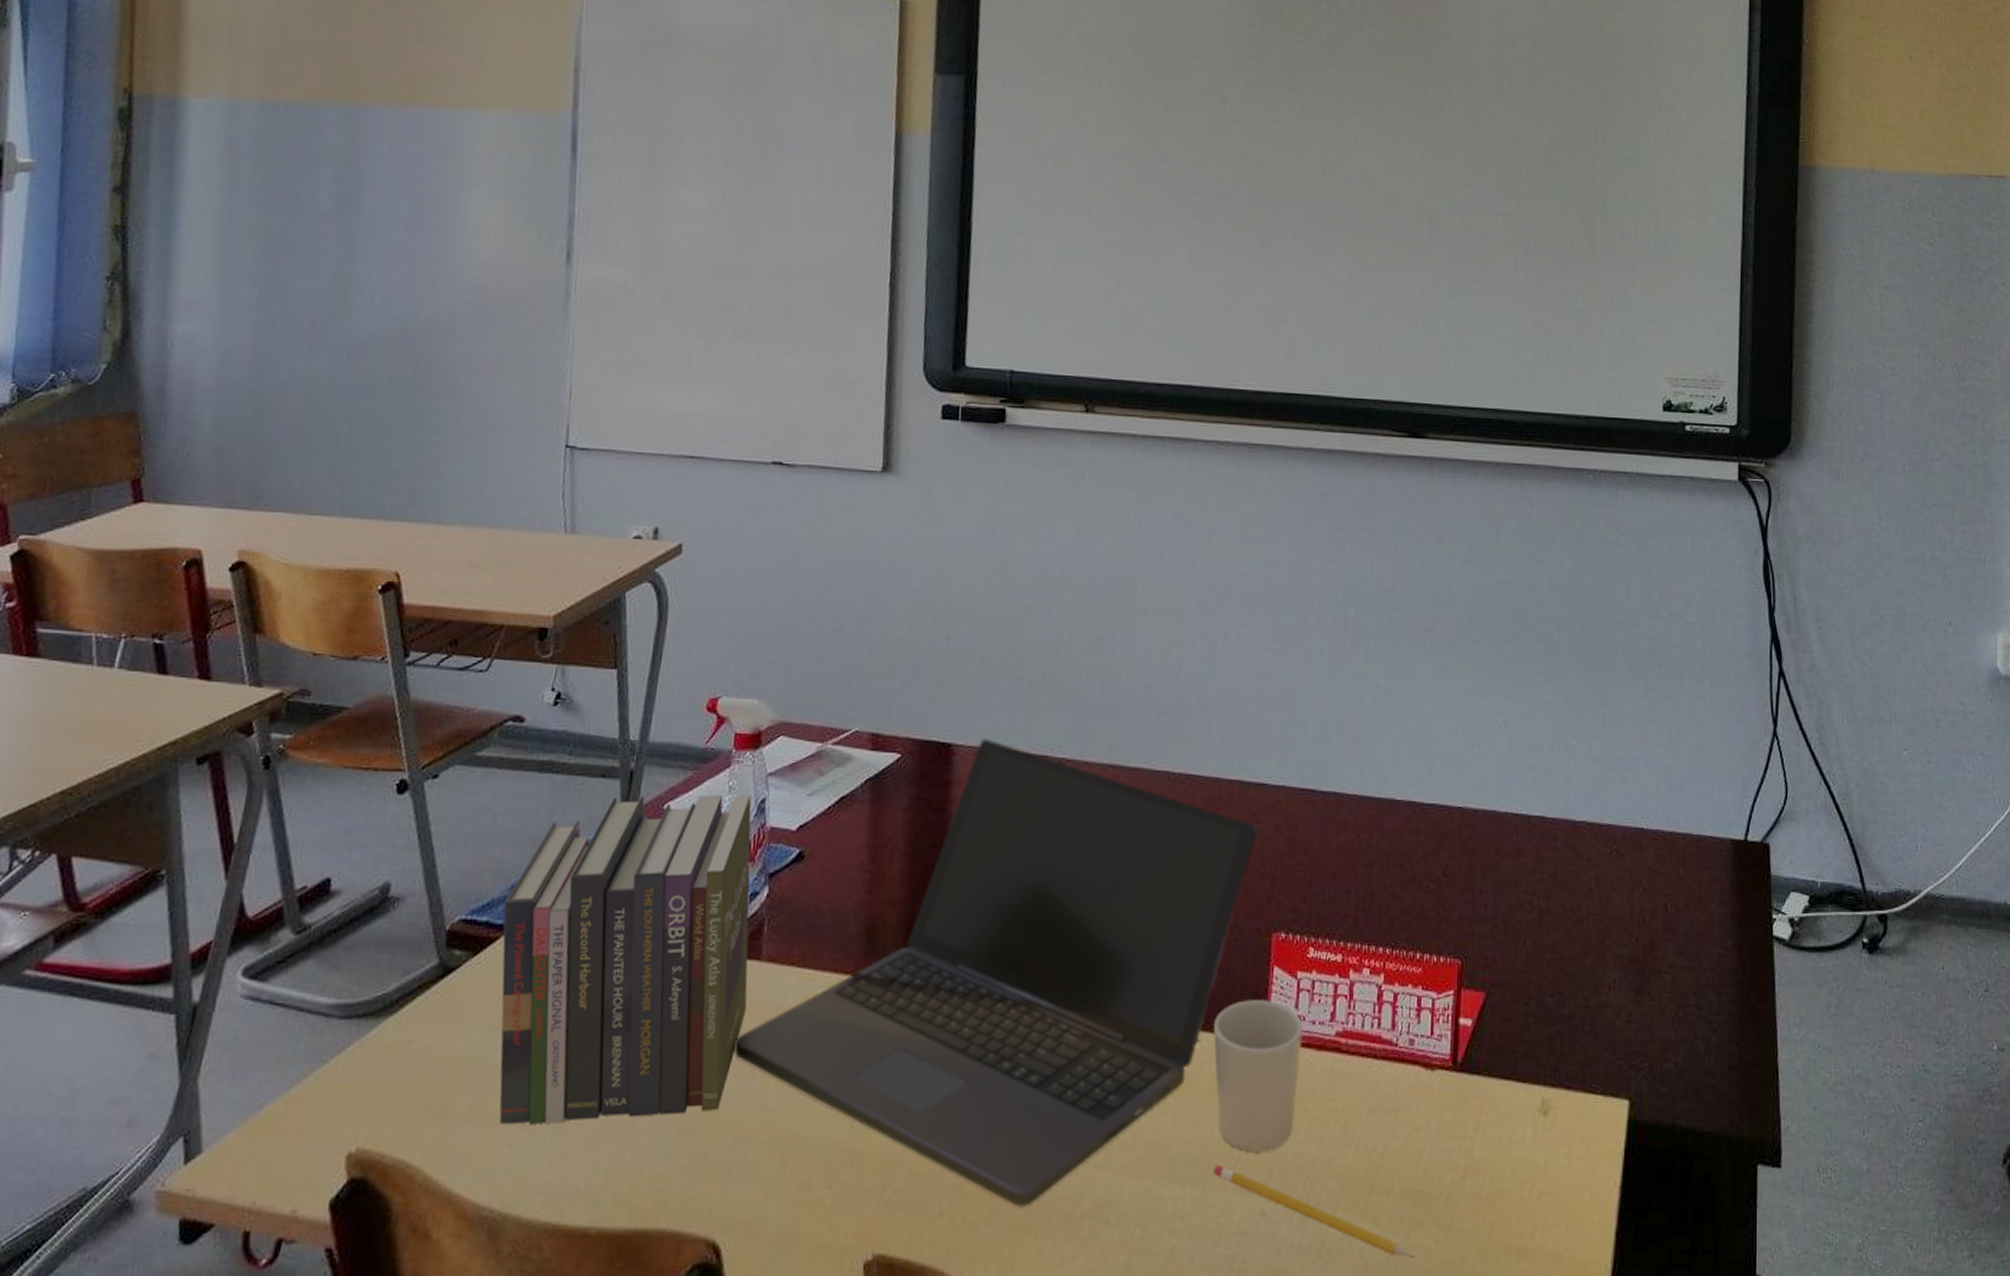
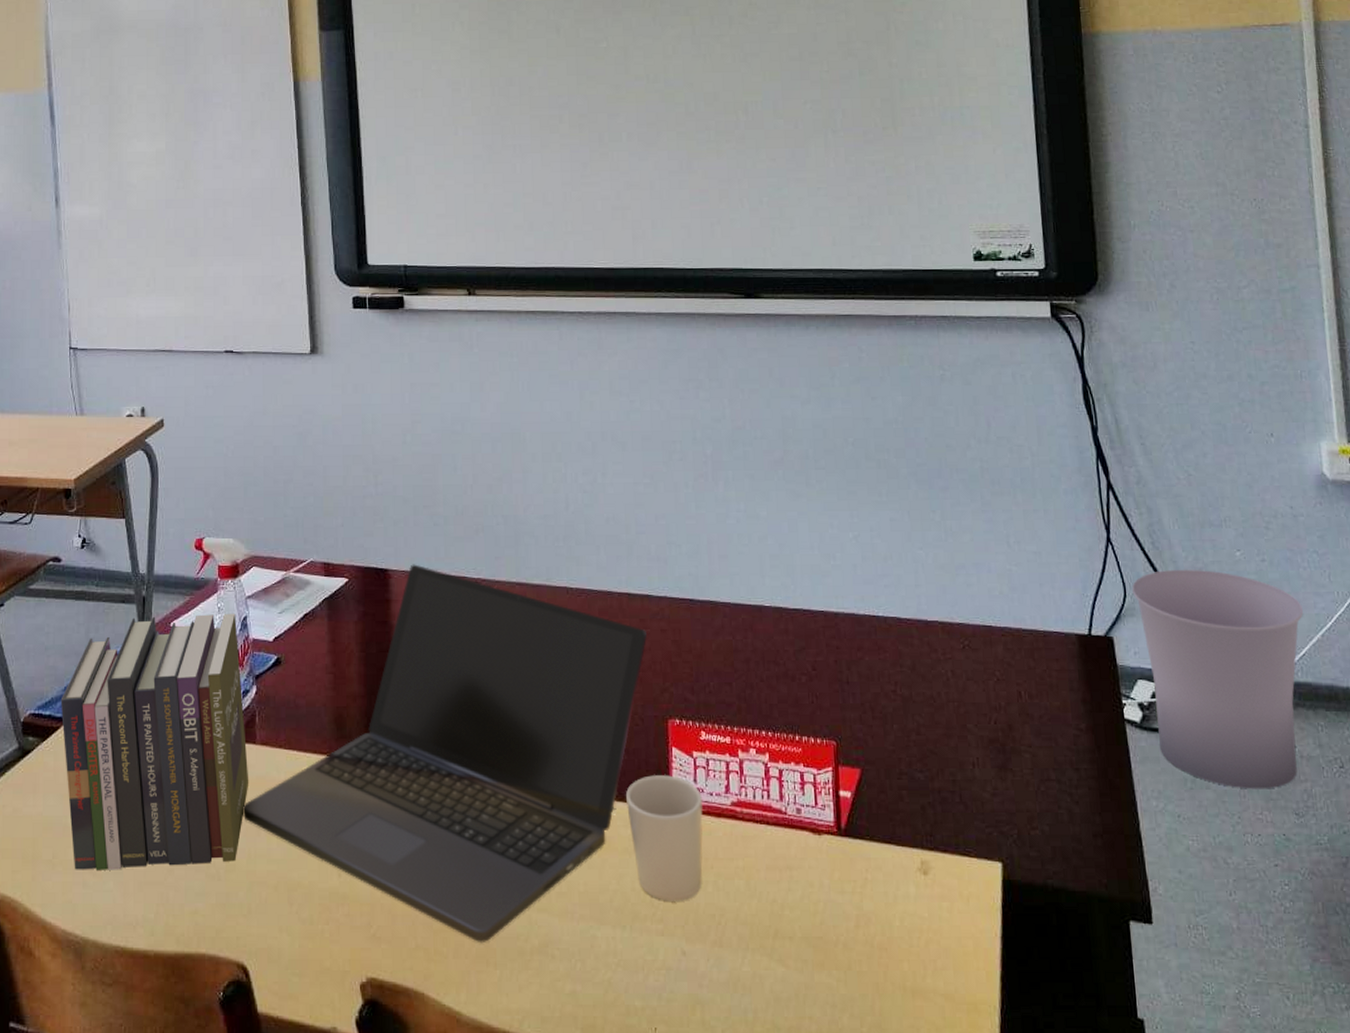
pencil: present [1214,1164,1415,1258] -> none [638,911,819,994]
waste bin: none [1794,768,1963,1015] -> present [1132,569,1303,789]

